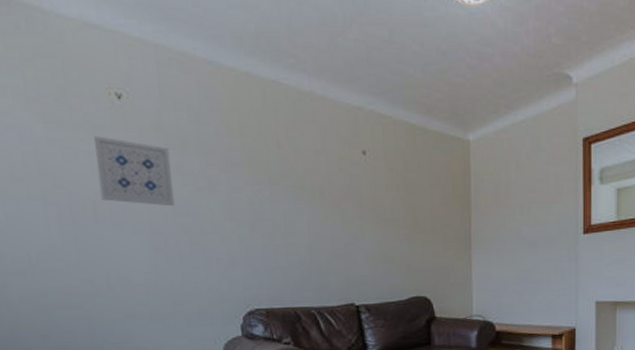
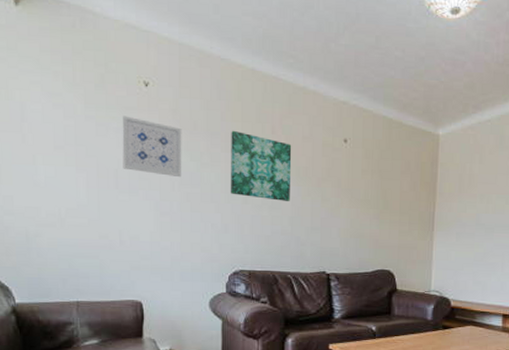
wall art: none [229,147,306,227] -> present [230,130,292,201]

